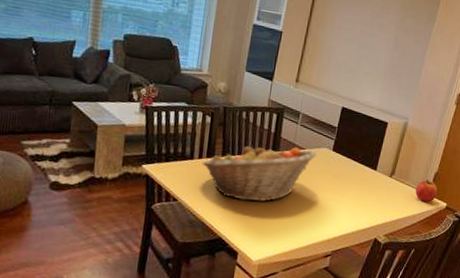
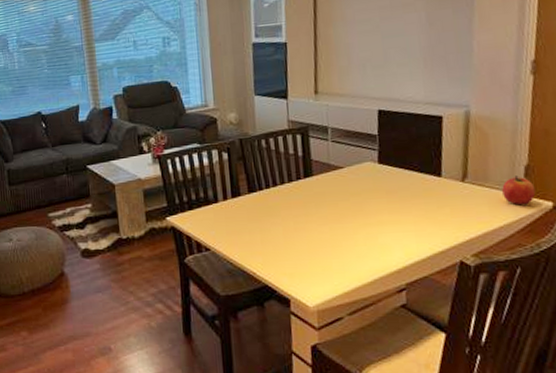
fruit basket: present [201,144,317,202] -> none [228,167,359,239]

